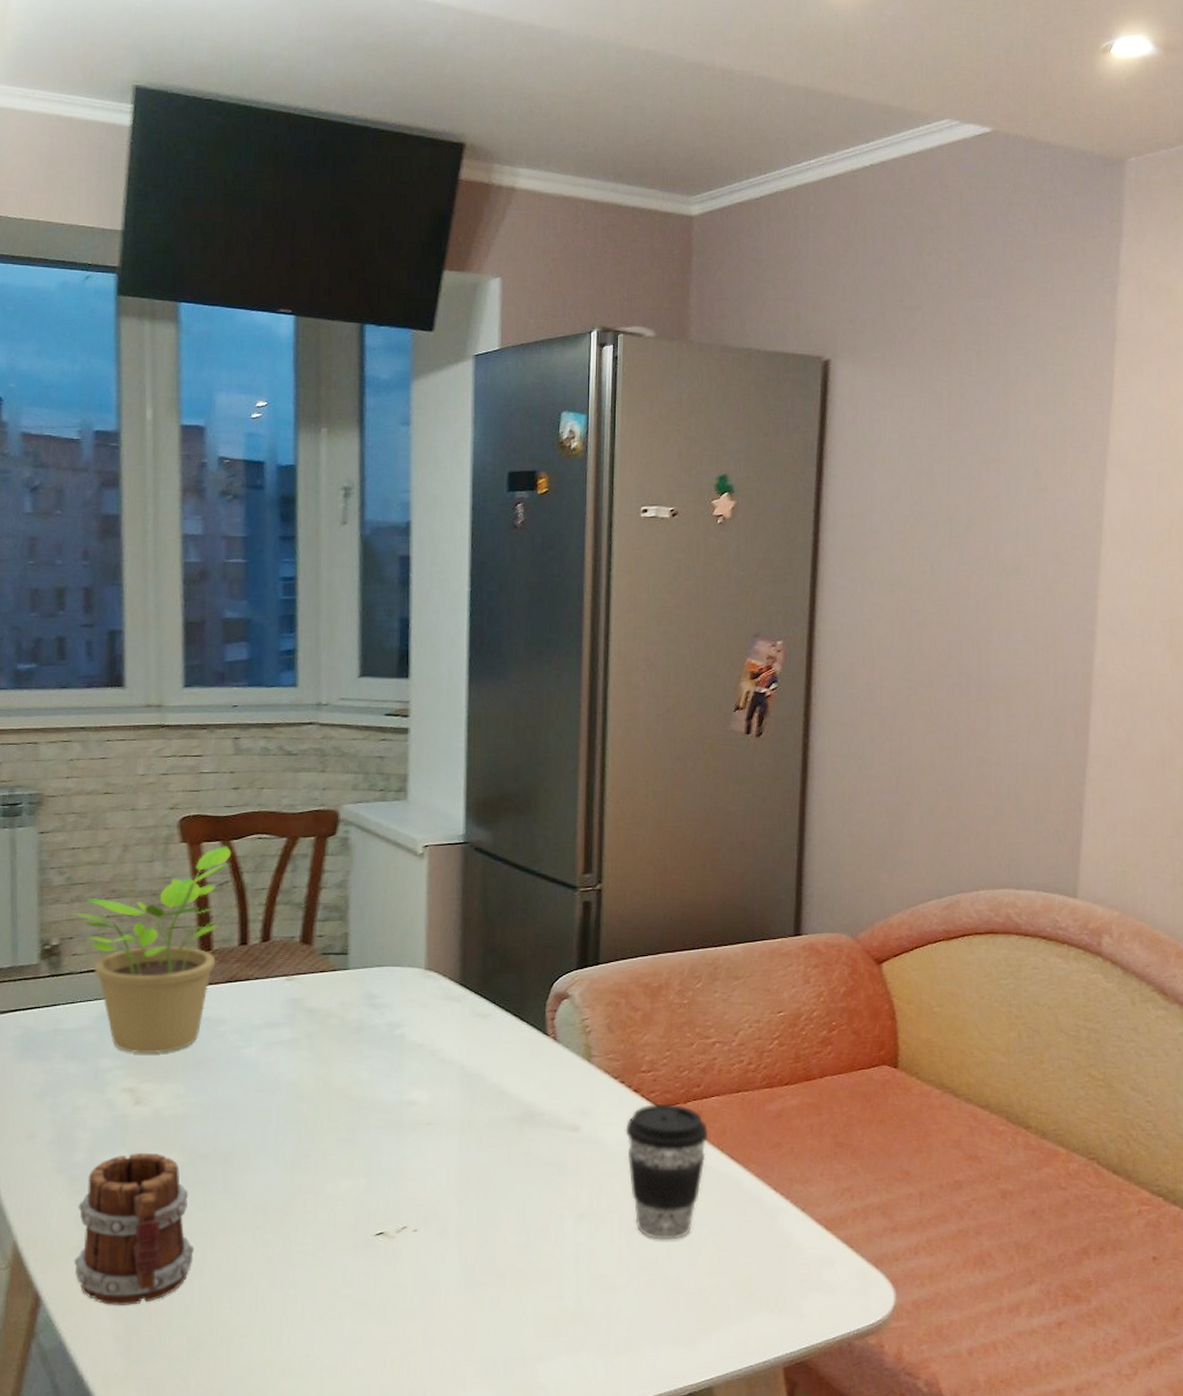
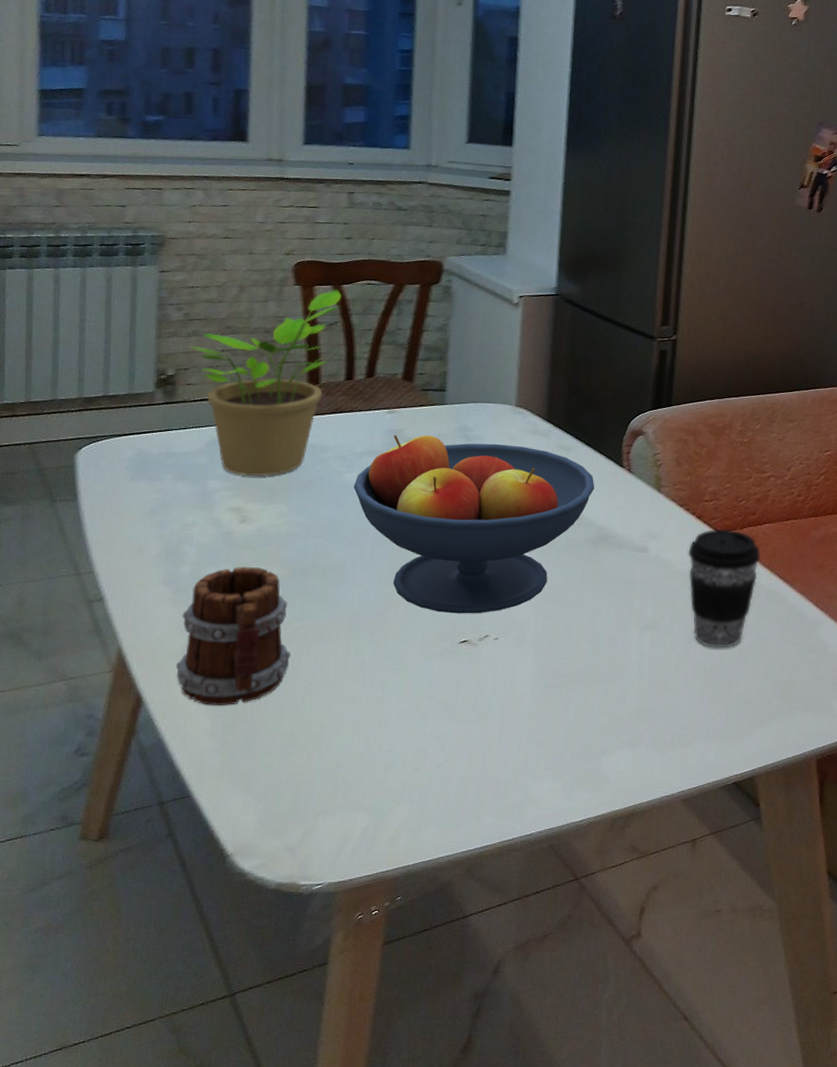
fruit bowl: none [253,1004,517,1203] -> present [353,434,595,614]

